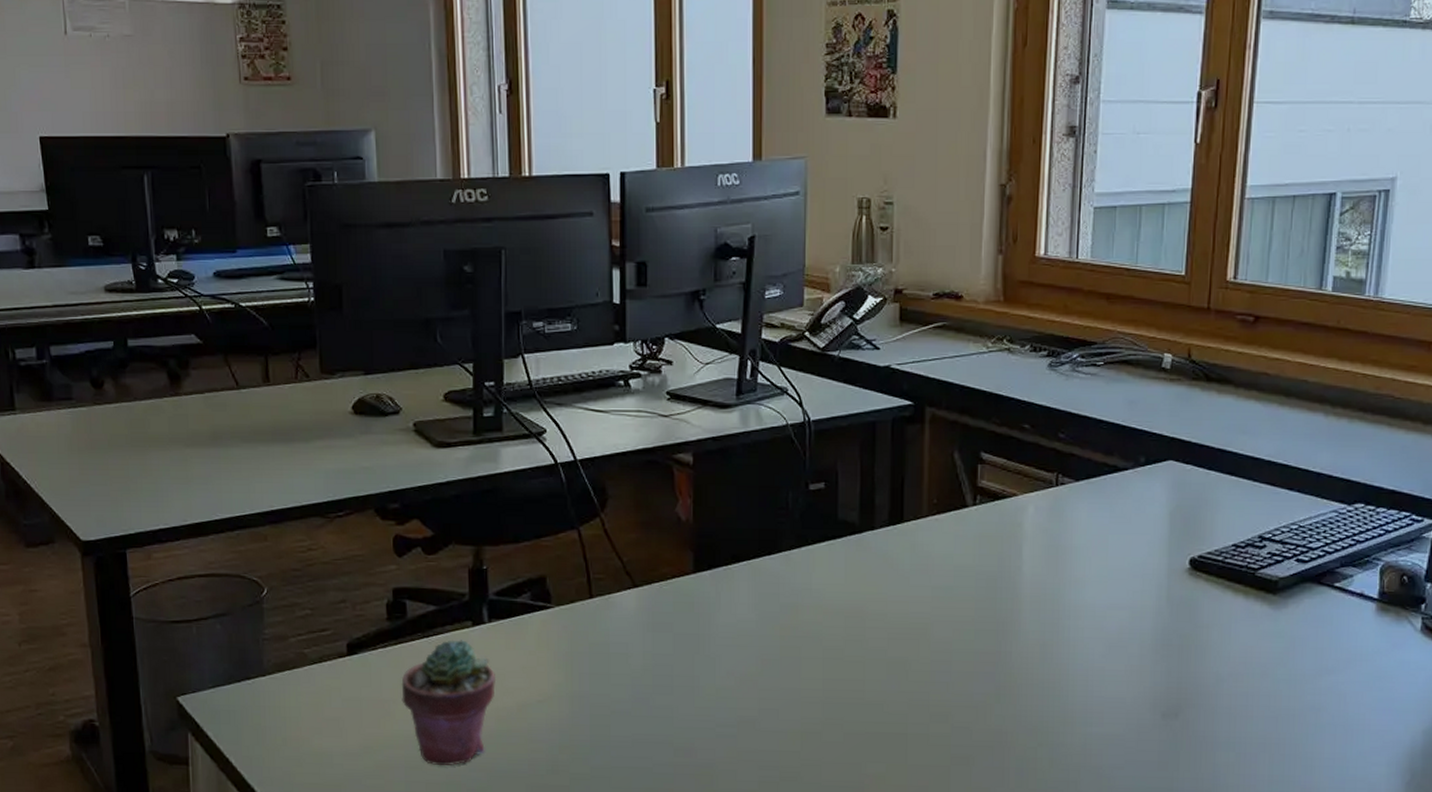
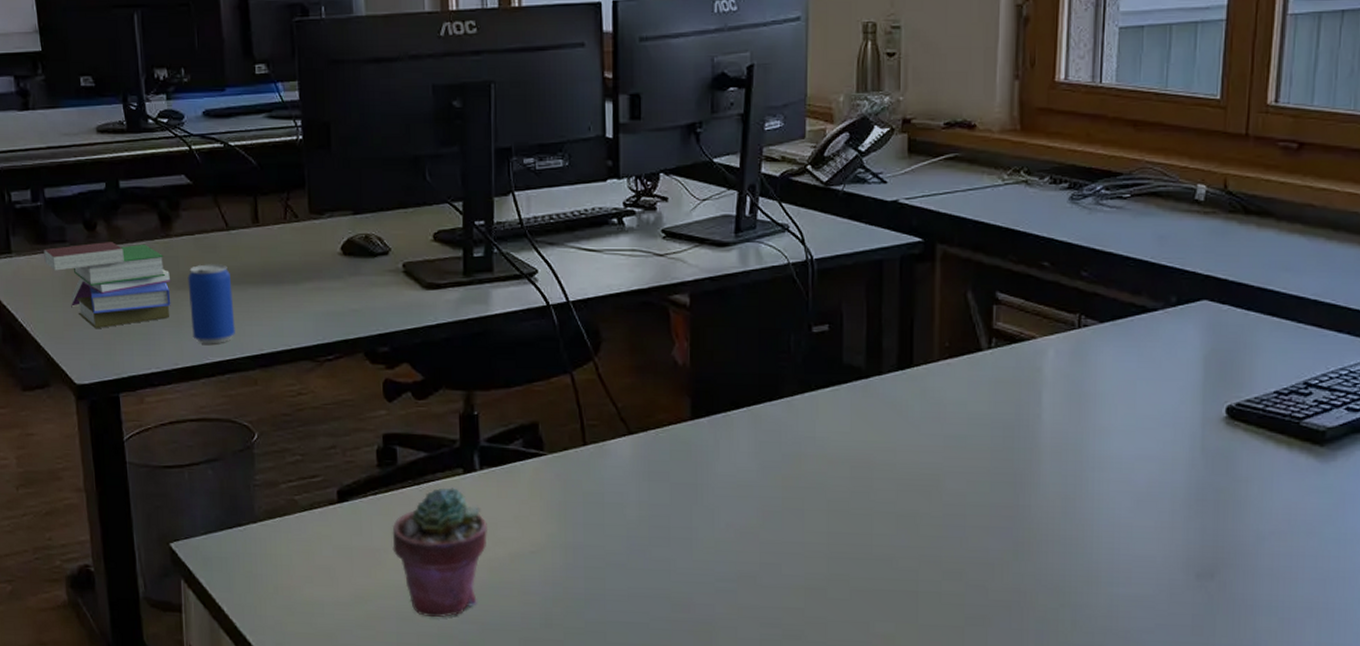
book: none [49,400,180,486] -> present [44,242,171,329]
beverage can: none [197,421,245,501] -> present [187,263,235,344]

